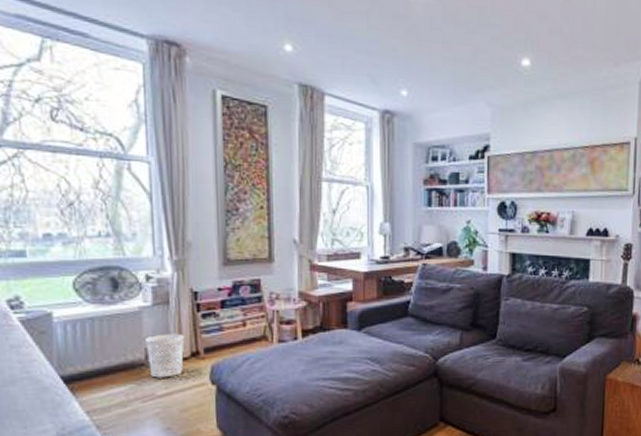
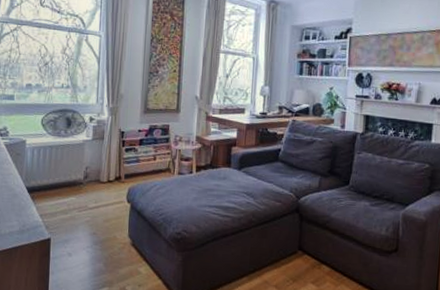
wastebasket: present [146,333,185,378] -> none [85,161,112,195]

